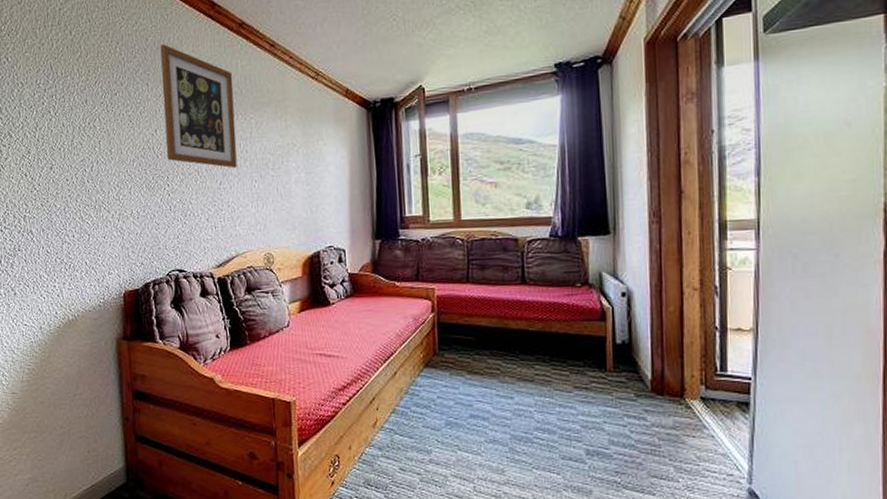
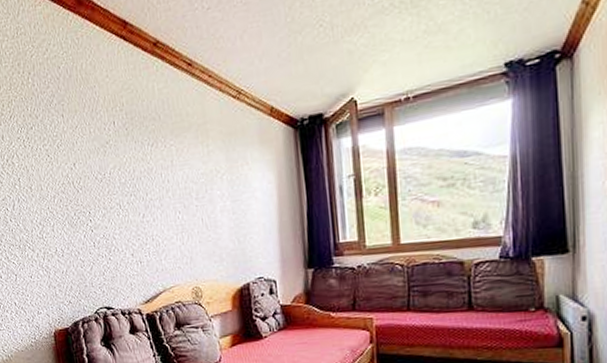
wall art: present [160,44,237,169] -> none [72,71,160,200]

